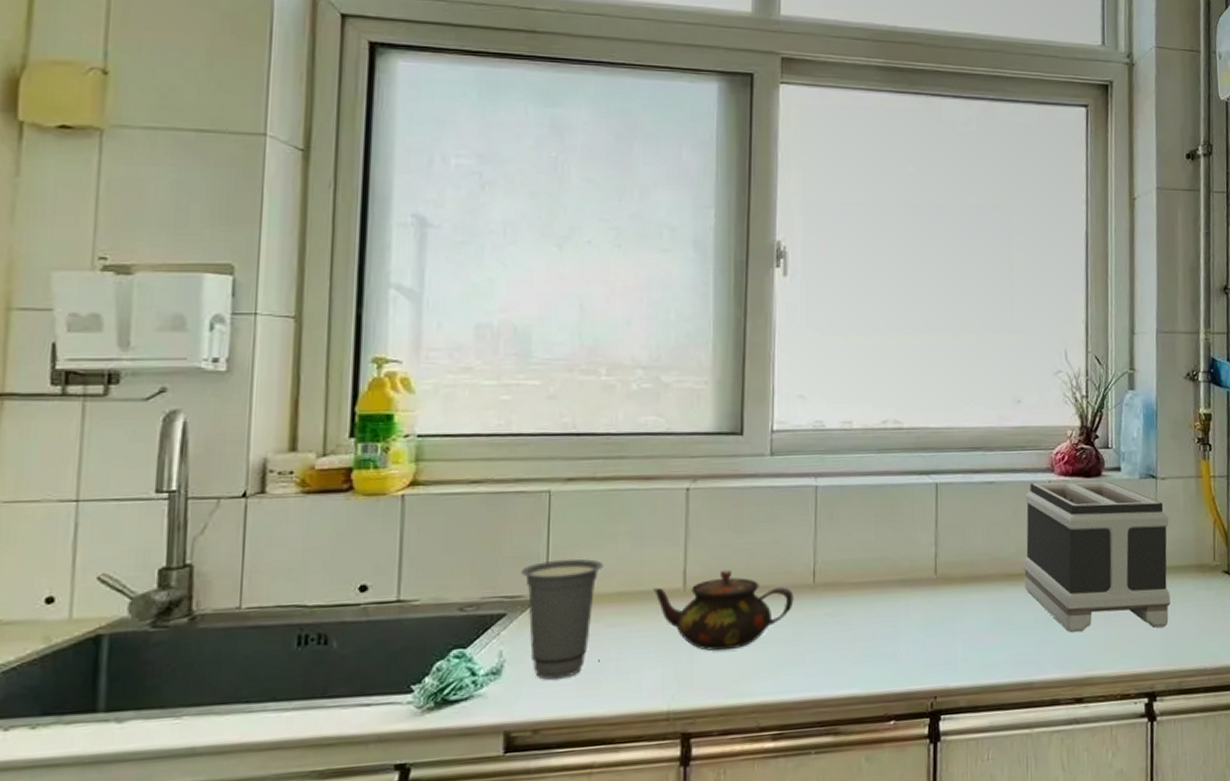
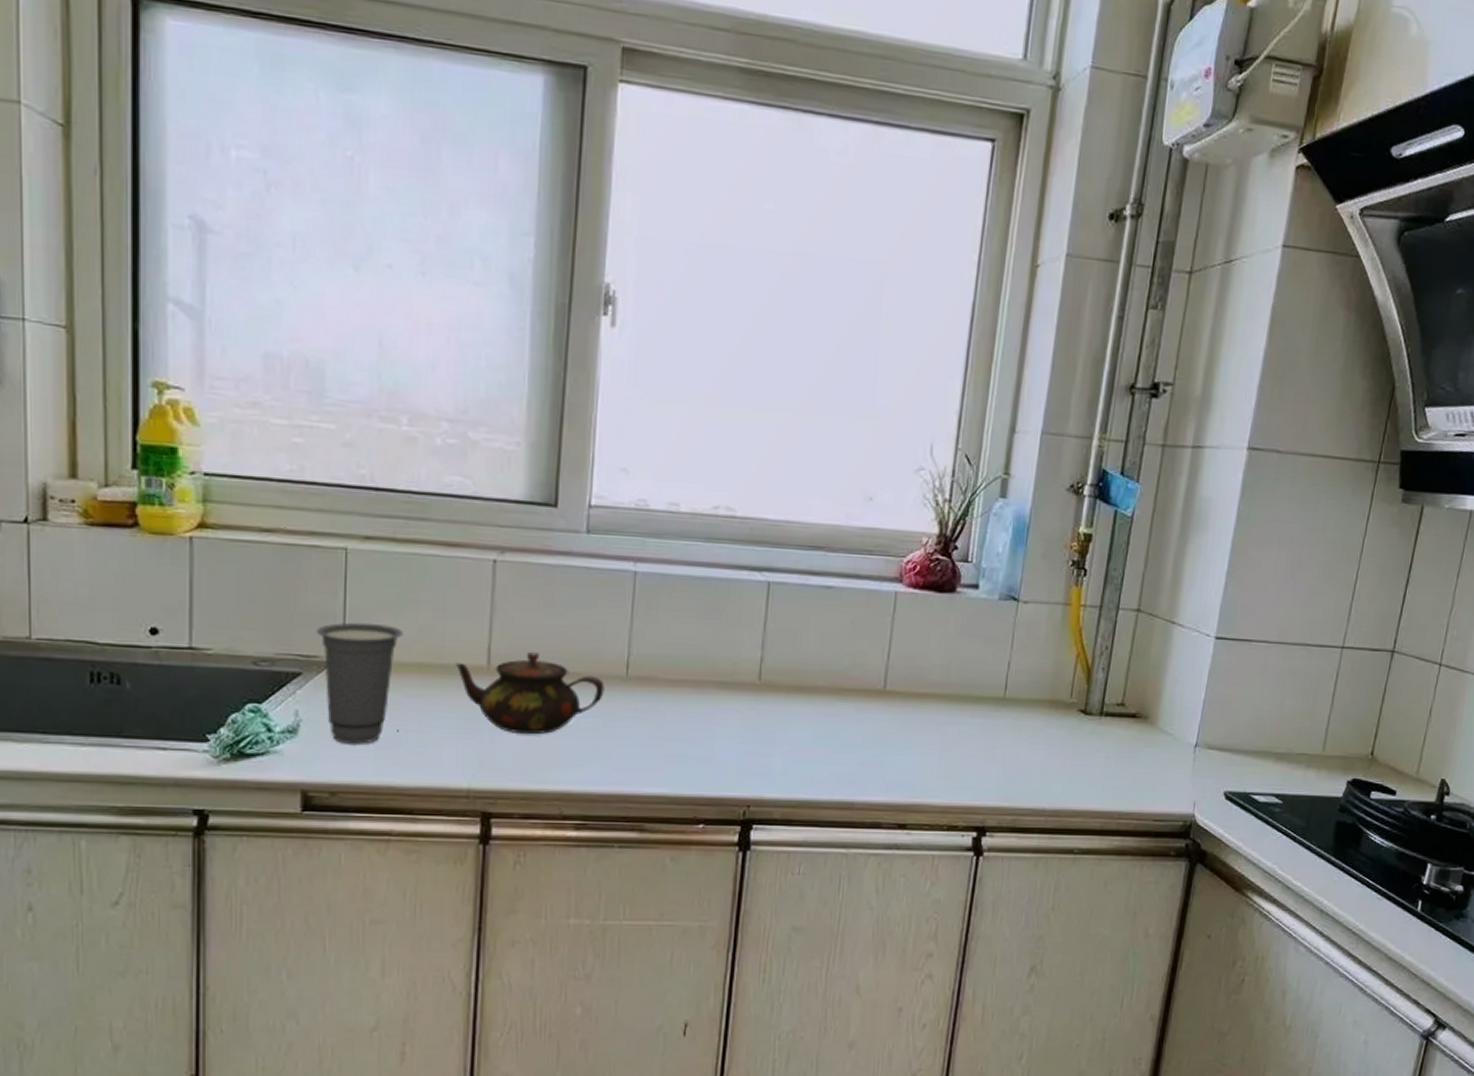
toaster: present [1023,481,1171,633] -> none [856,592,1027,762]

